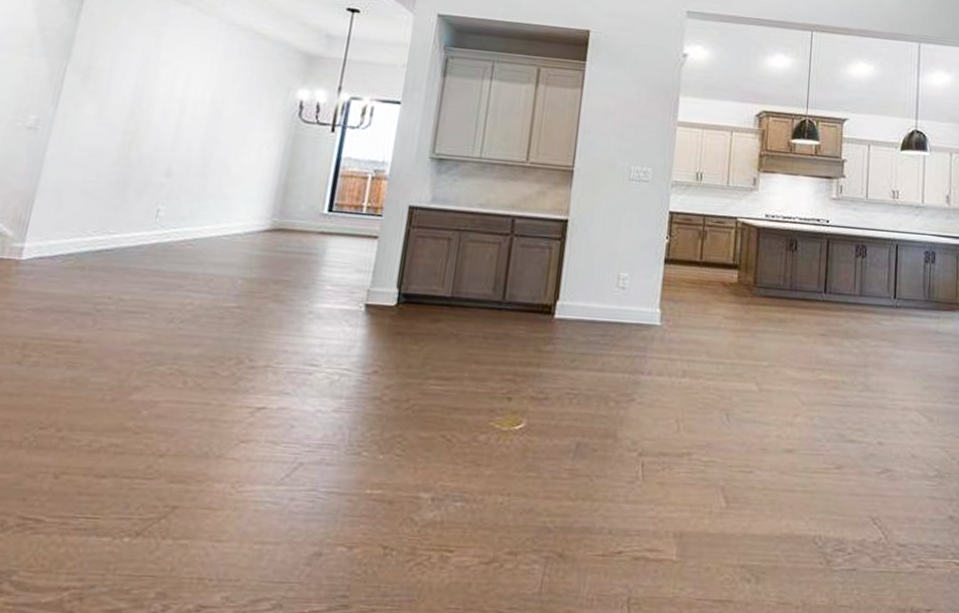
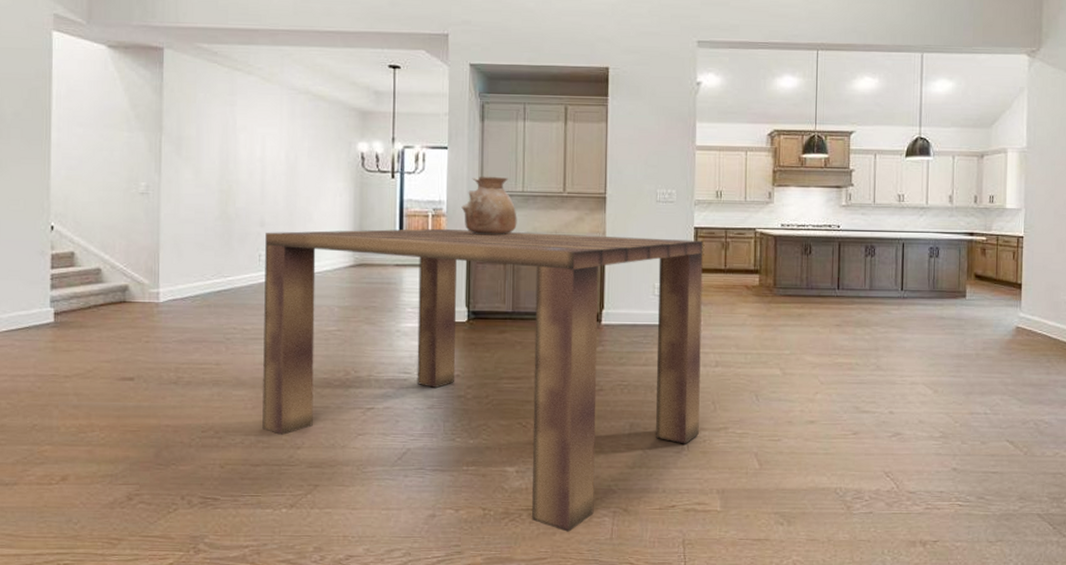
dining table: none [119,183,678,583] -> present [262,228,703,532]
vase: none [407,137,471,206] -> present [461,176,517,235]

